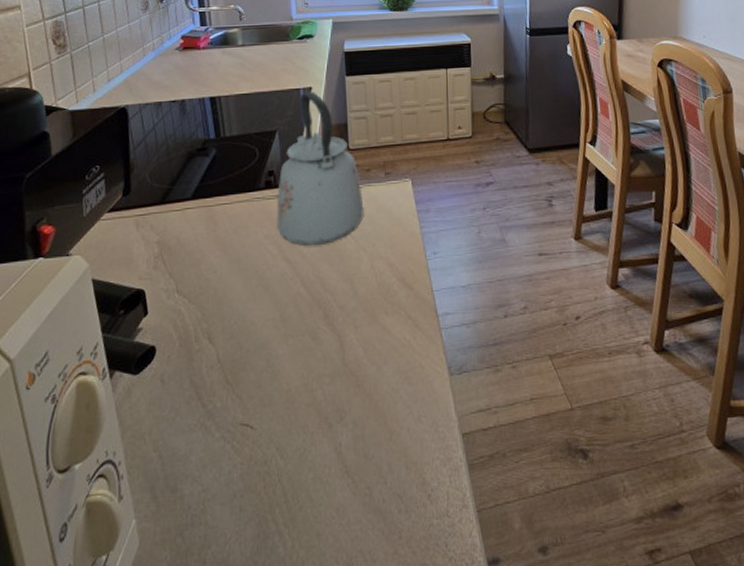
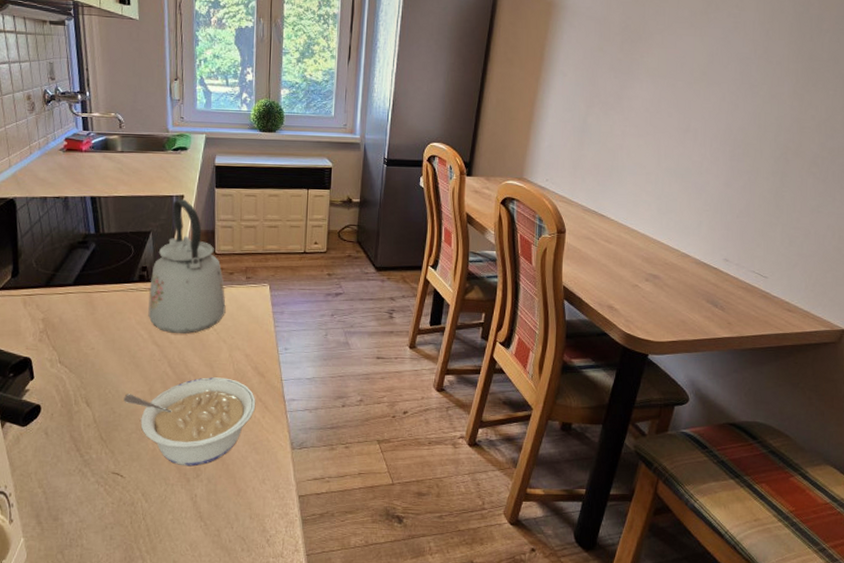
legume: none [252,294,405,408] -> present [124,377,256,467]

